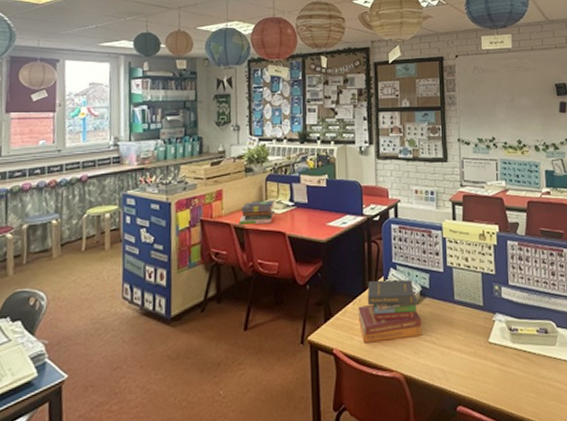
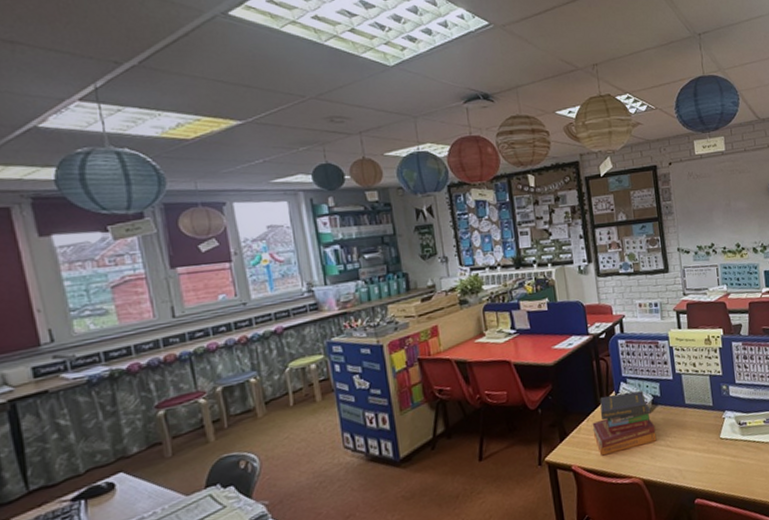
books: present [239,200,276,226] -> none [459,330,498,360]

